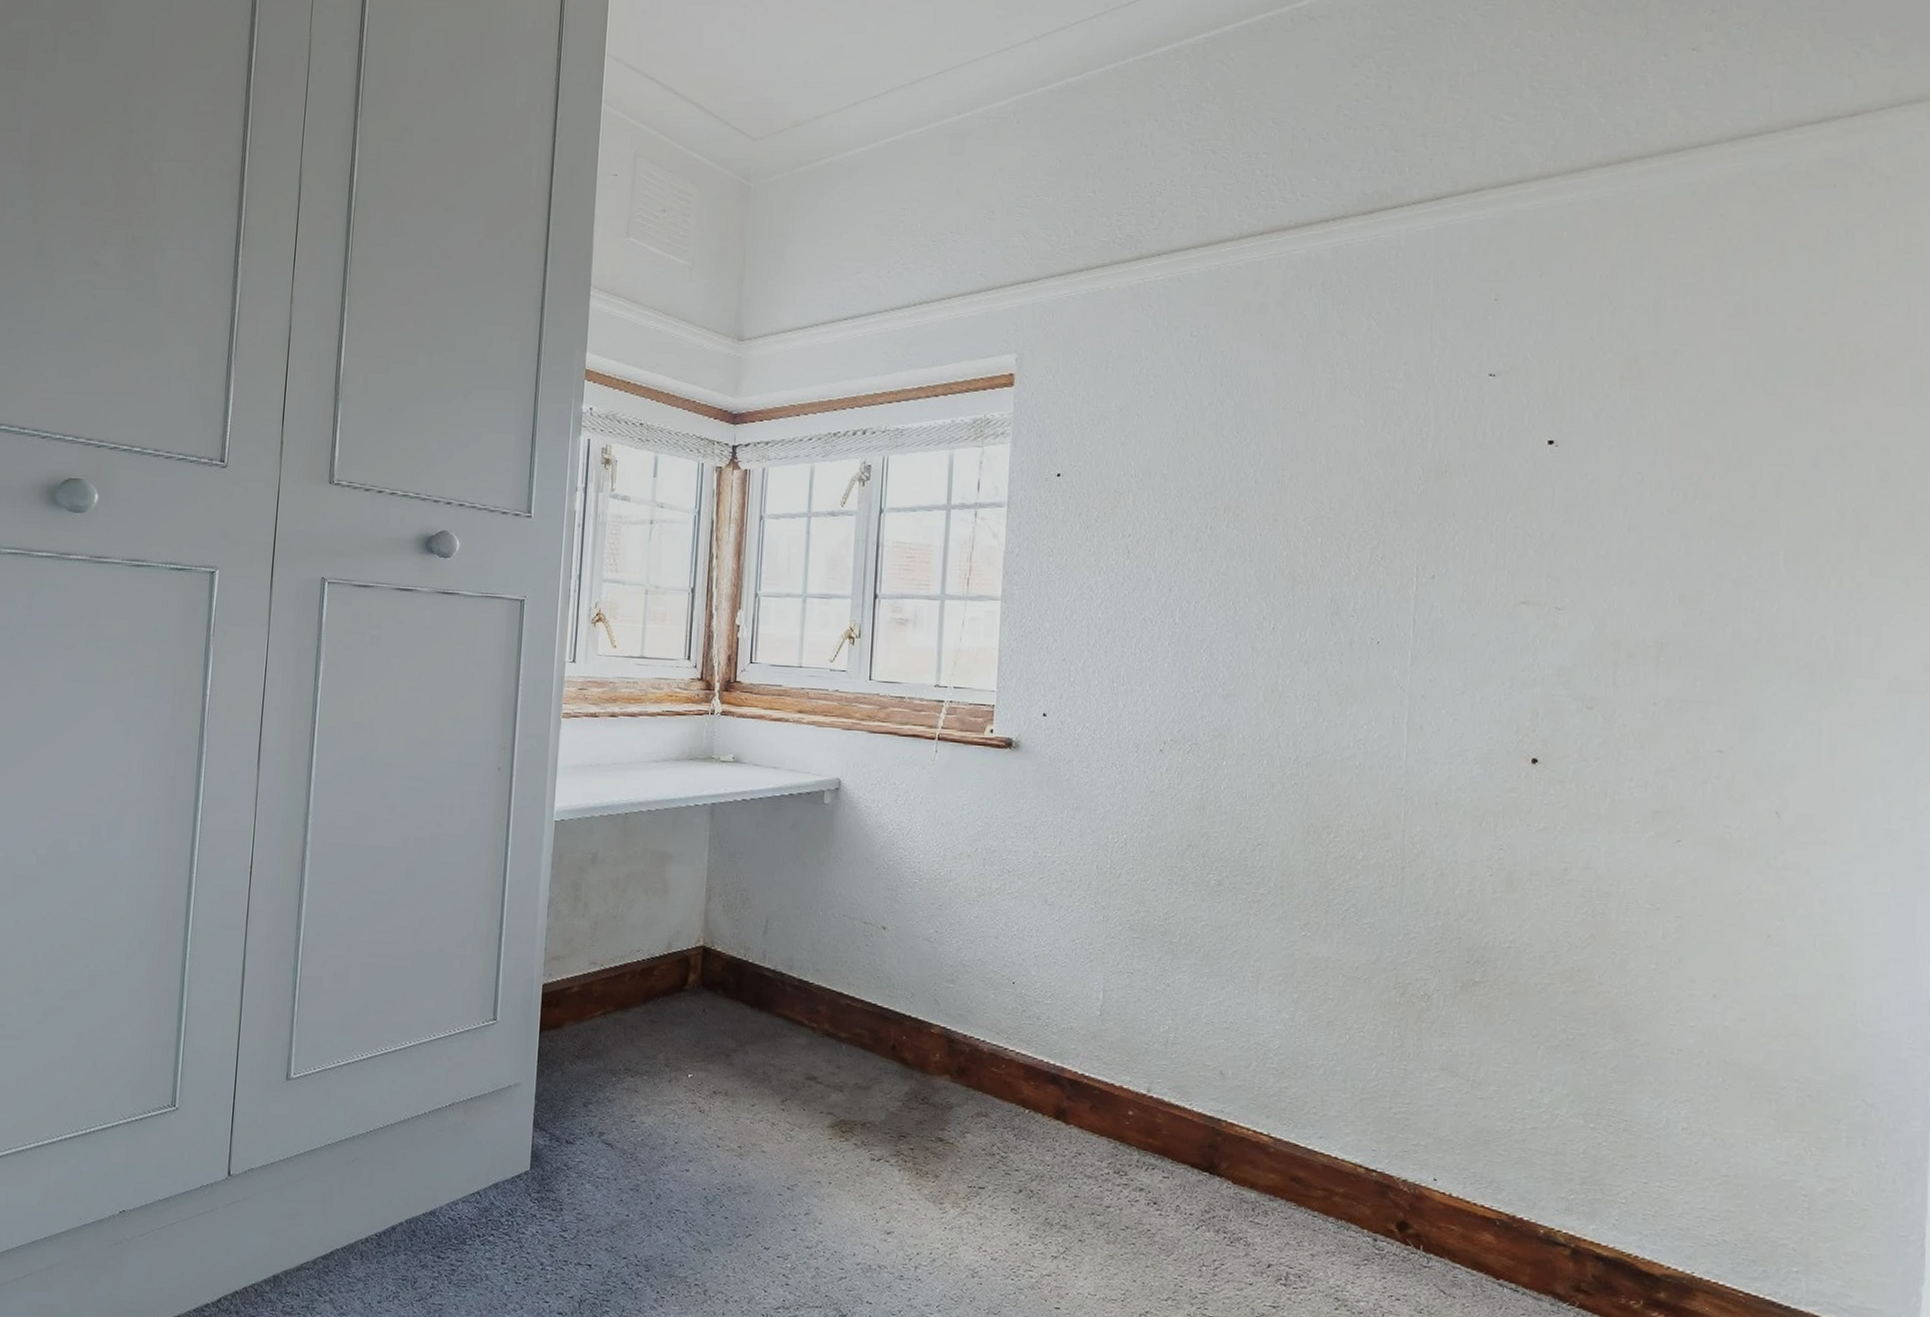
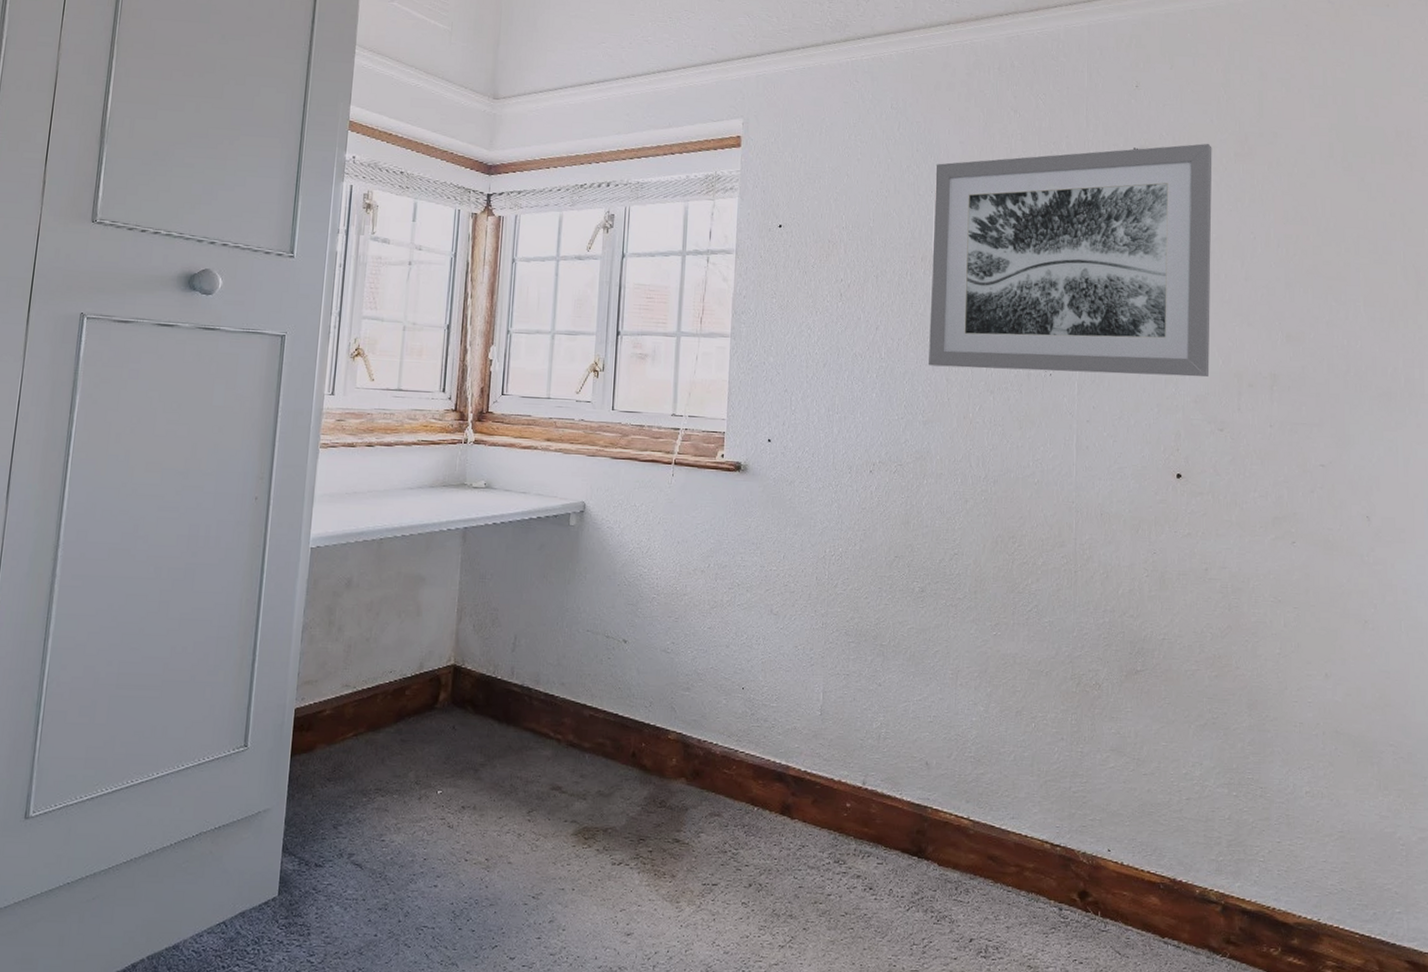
wall art: none [1231,365,1591,646] -> present [929,143,1212,378]

